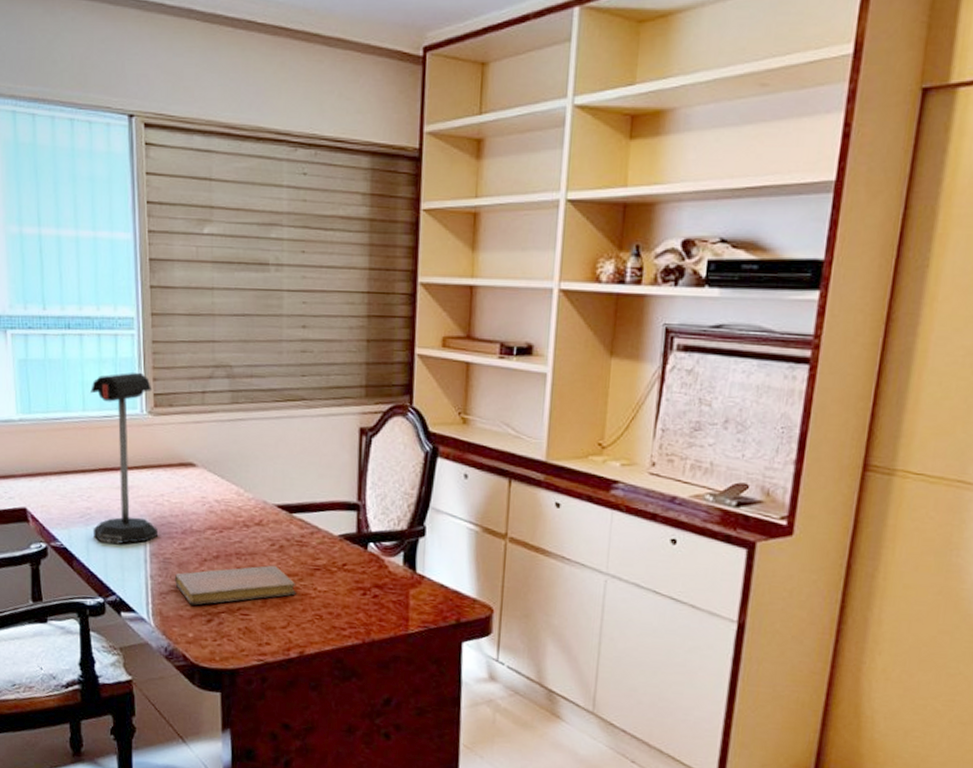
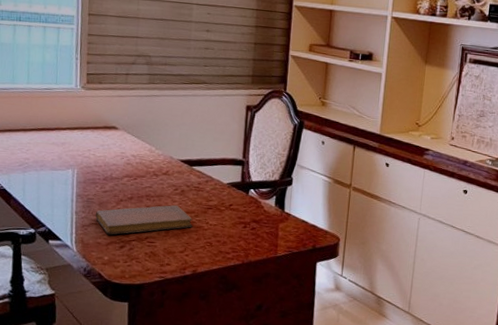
desk lamp: present [90,373,158,544] -> none [29,57,86,187]

